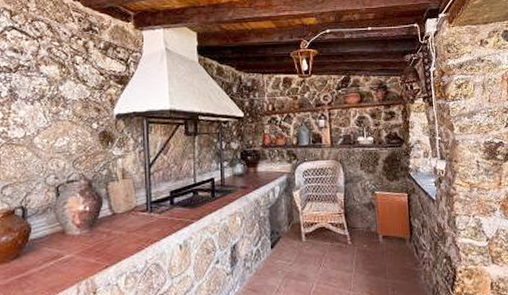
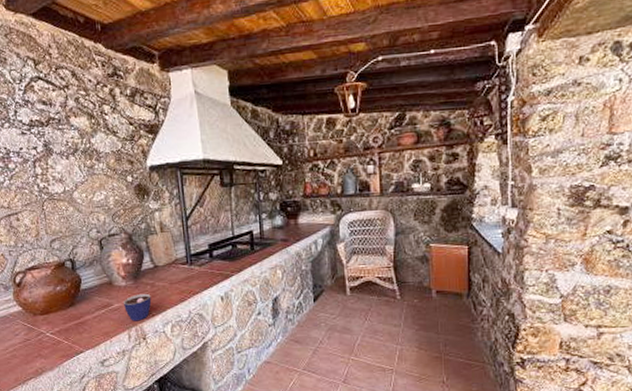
cup: none [76,242,106,274] -> present [124,293,152,321]

